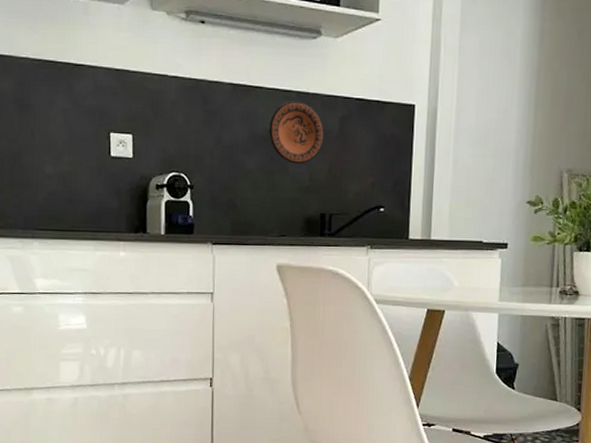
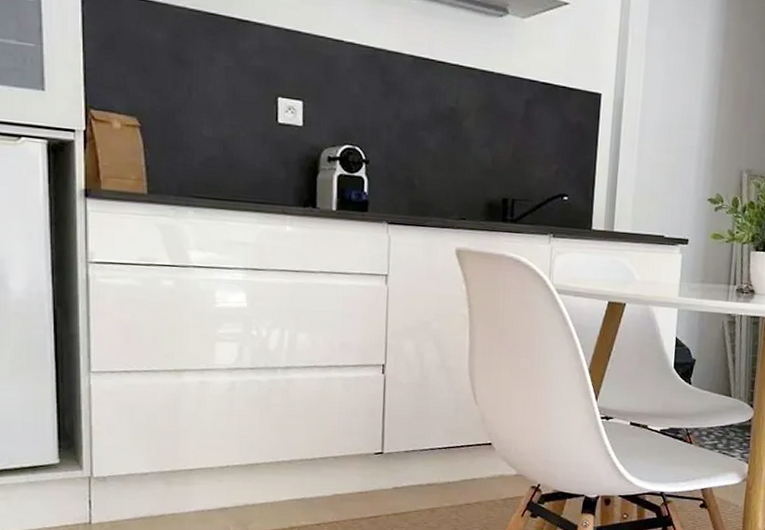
decorative plate: present [269,101,324,164] -> none [451,79,508,146]

